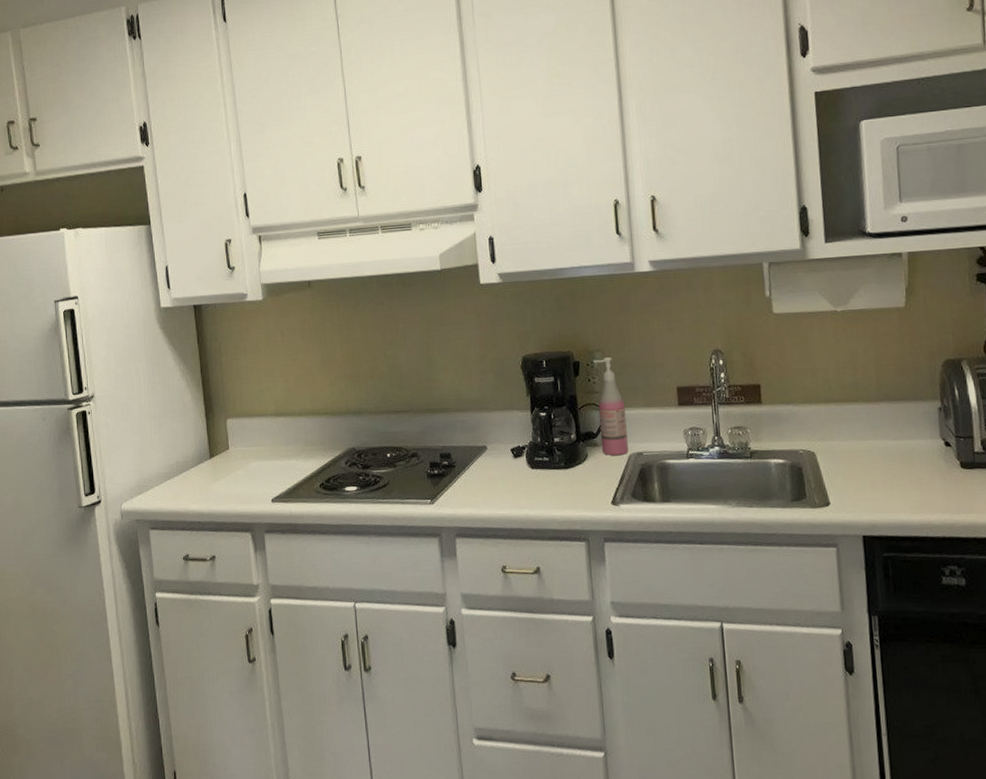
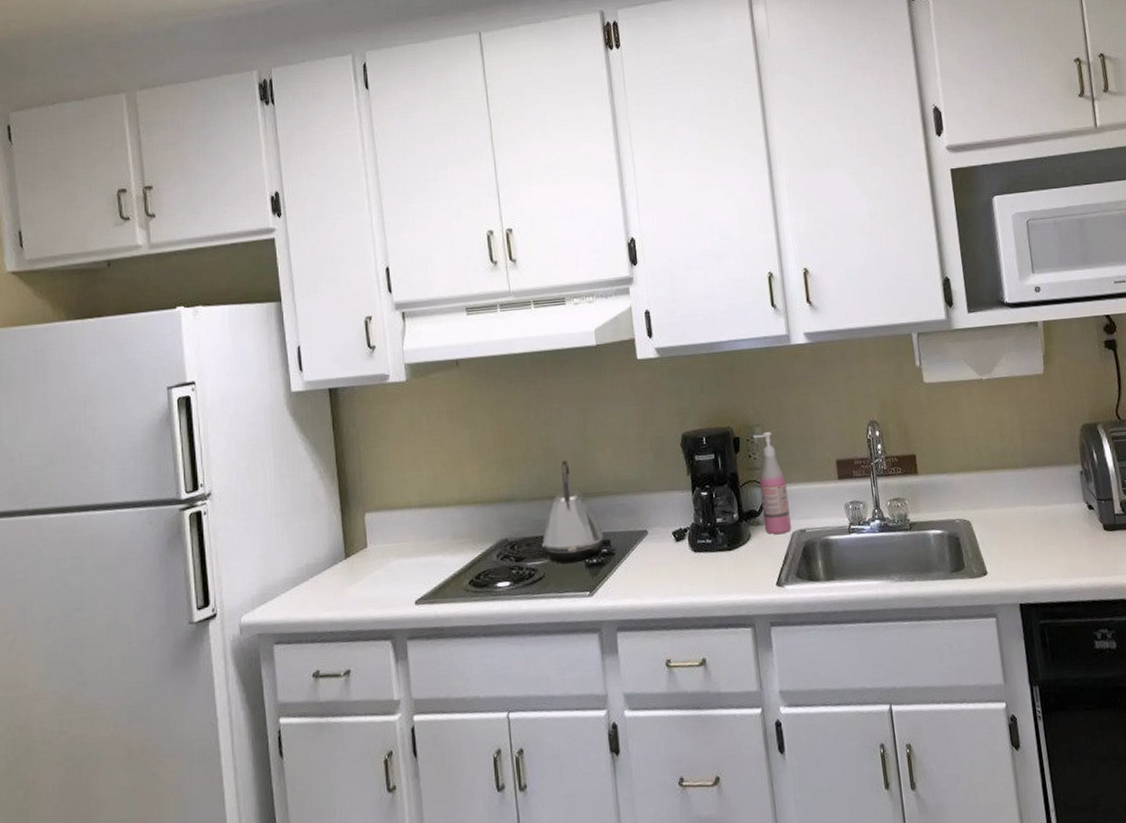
kettle: none [387,378,446,474] -> present [542,460,604,564]

